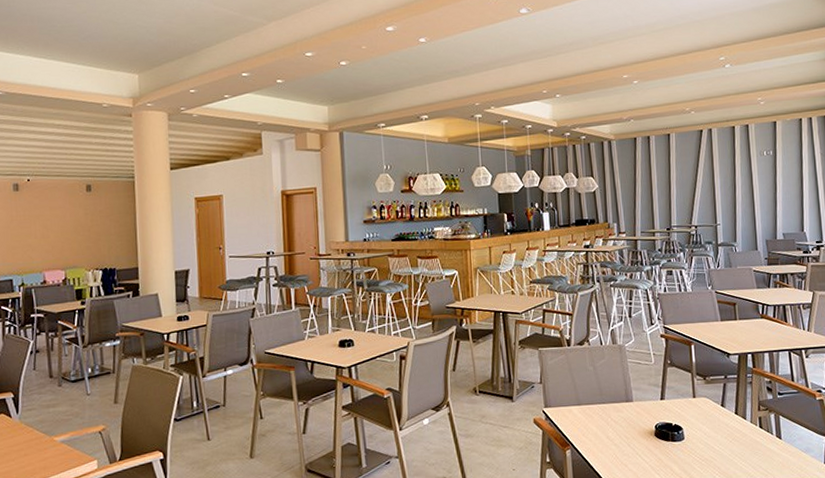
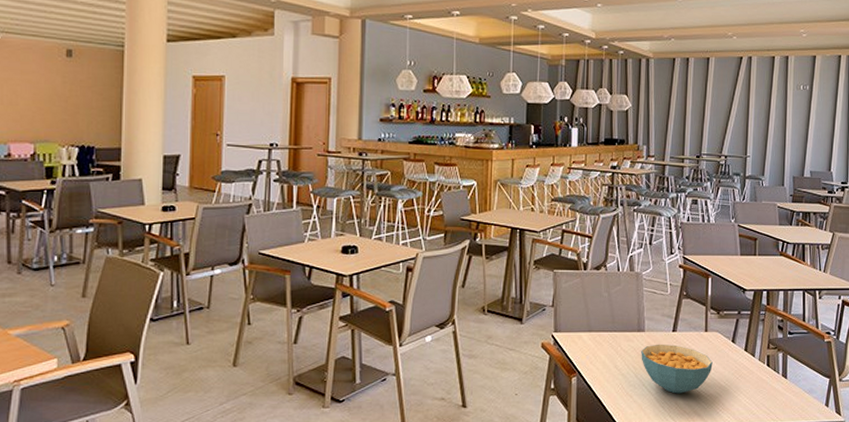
cereal bowl: none [631,412,704,461] -> present [641,344,713,394]

